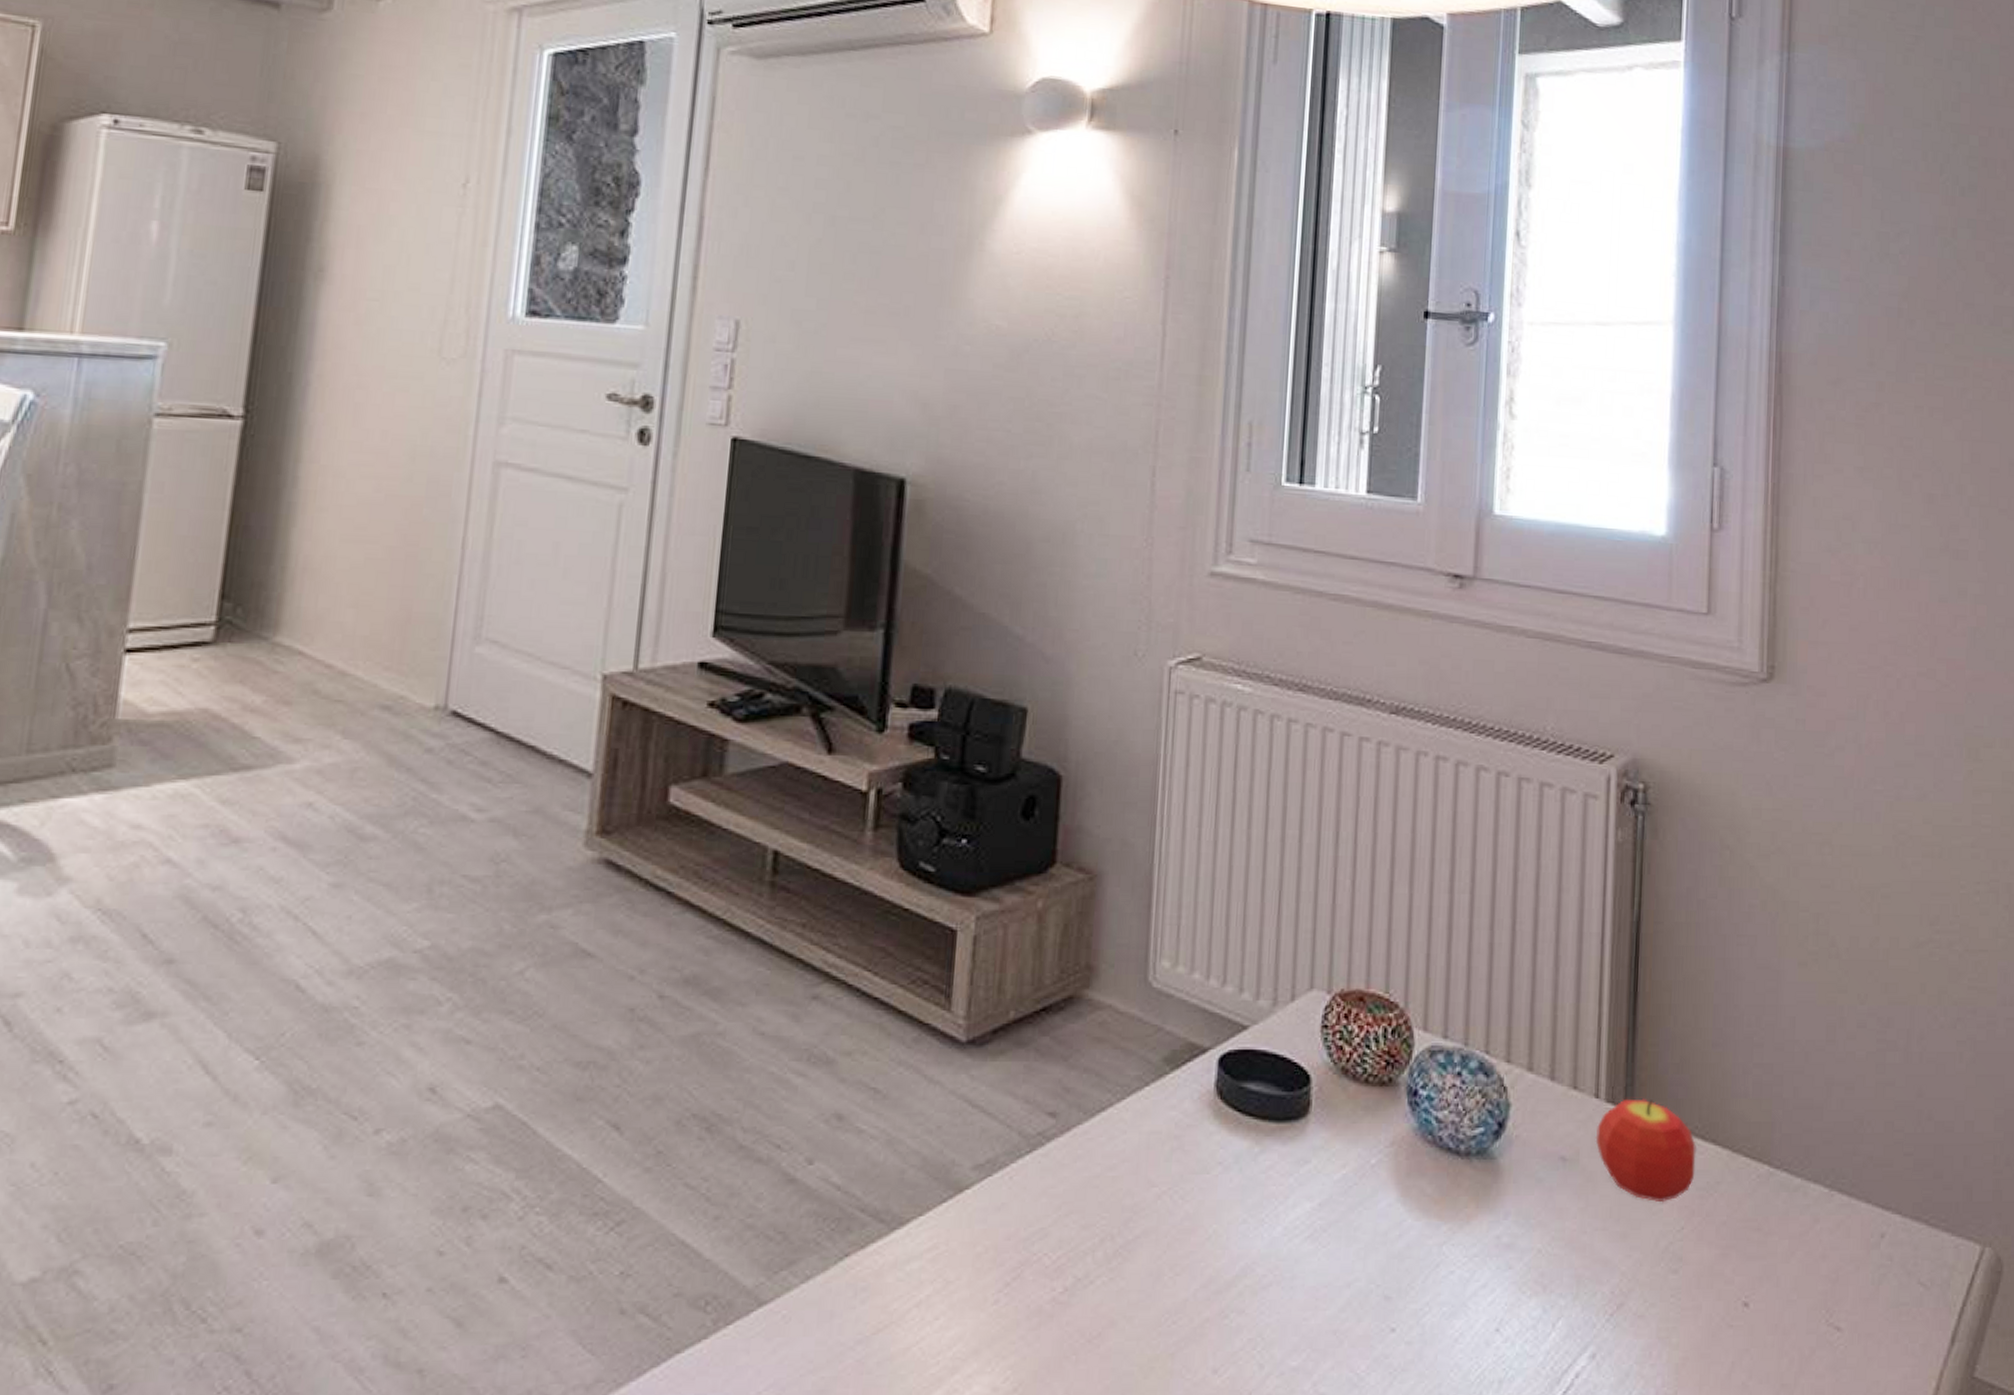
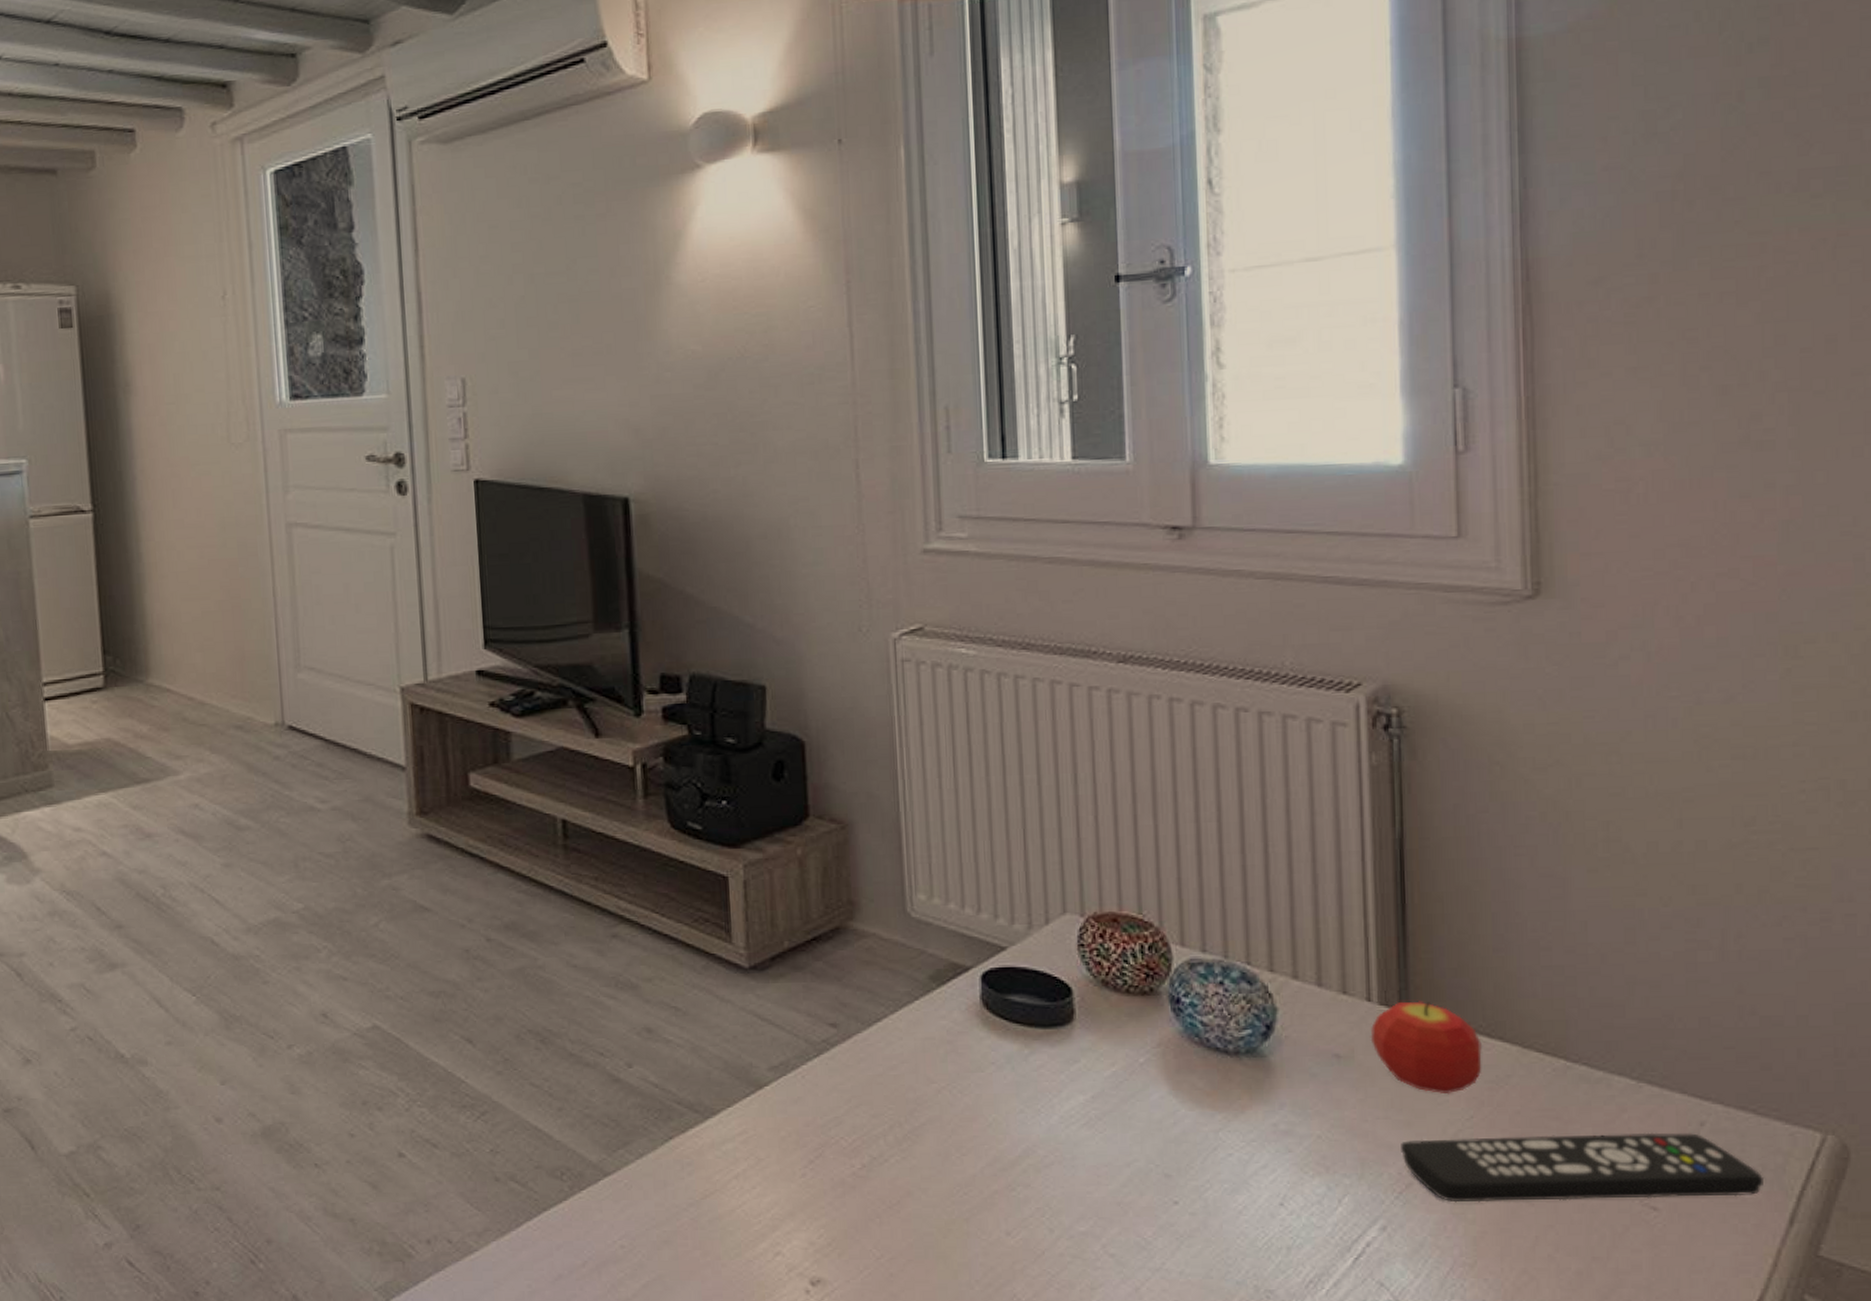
remote control: none [1615,1245,1933,1325] -> present [1401,1132,1765,1203]

